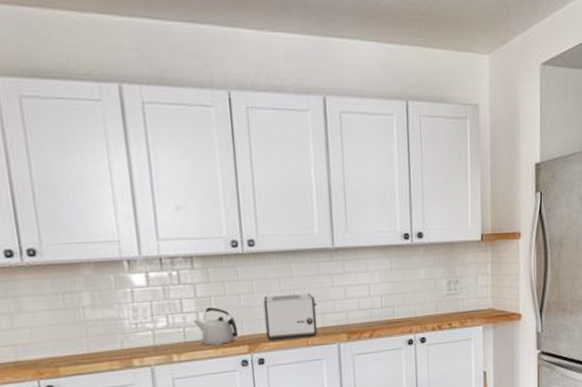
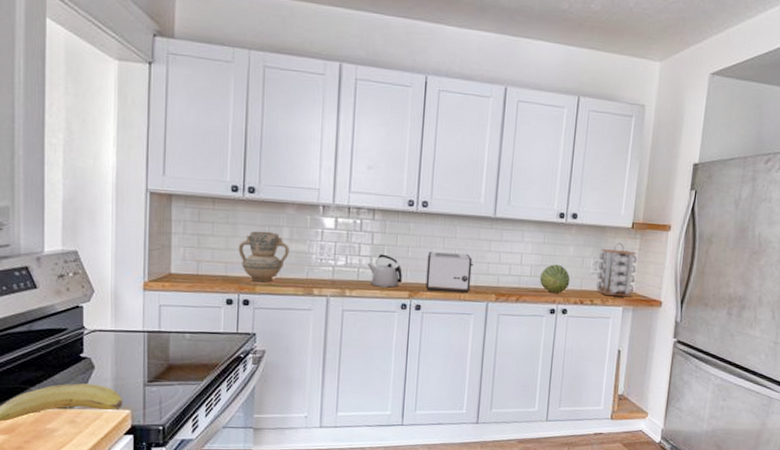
ceramic jug: none [26,300,95,363] -> present [238,231,289,283]
fruit: none [391,290,425,323] -> present [539,264,570,294]
spice rack: none [451,257,491,317] -> present [596,242,637,298]

